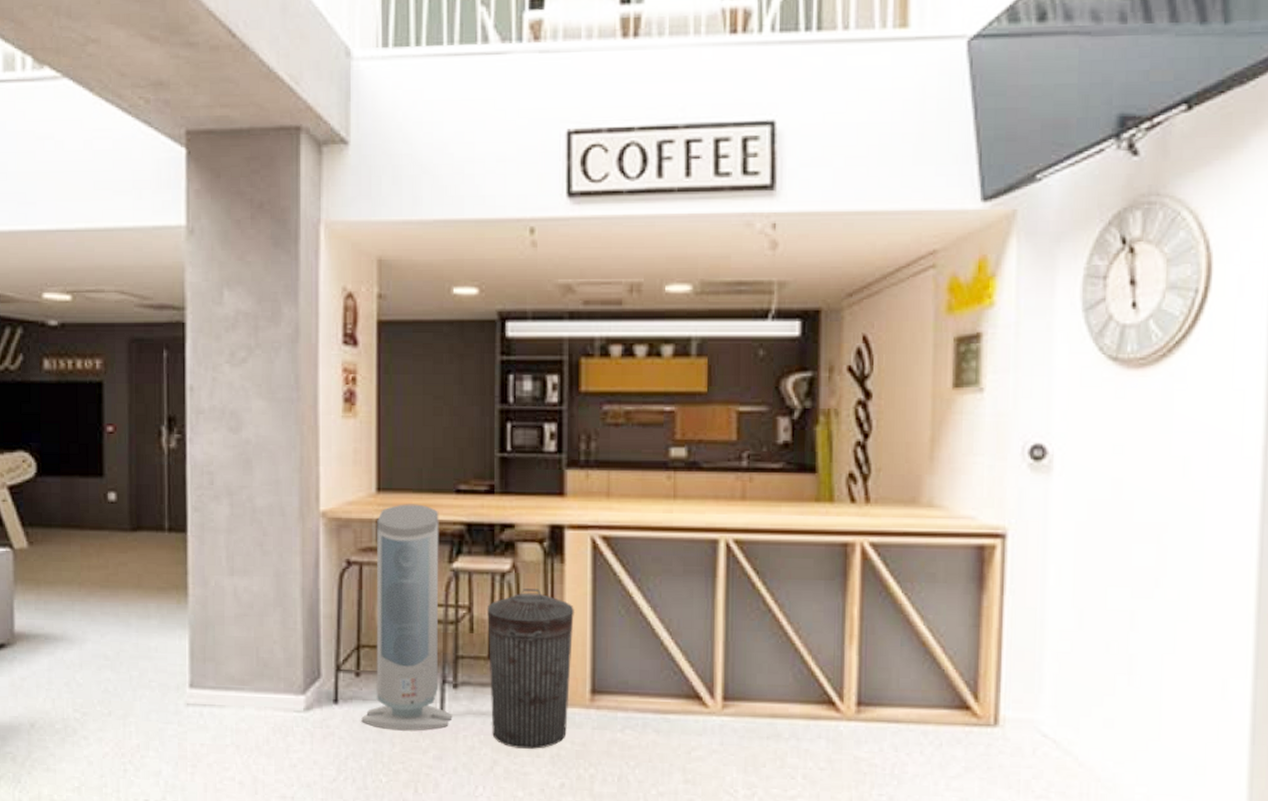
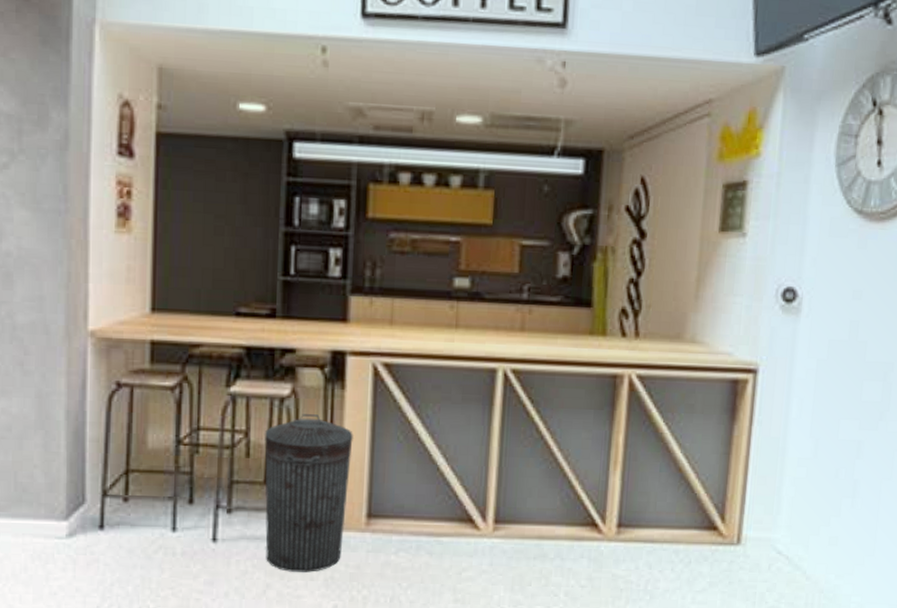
air purifier: present [361,504,453,731] -> none [129,325,226,557]

